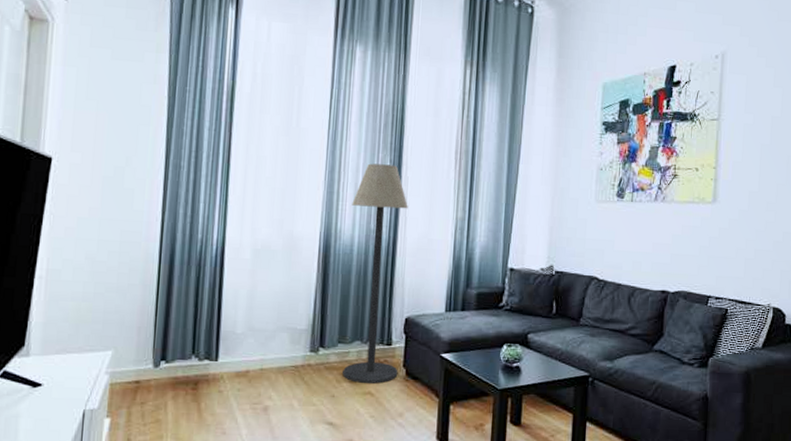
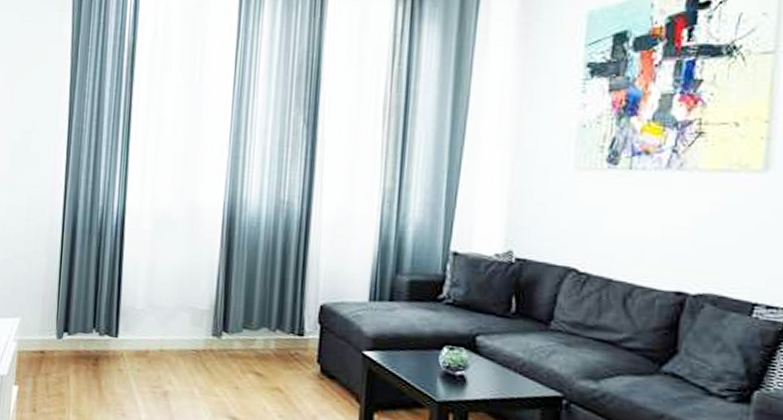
floor lamp: present [342,163,408,384] -> none [248,123,325,379]

